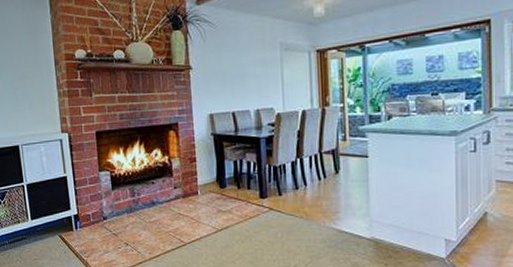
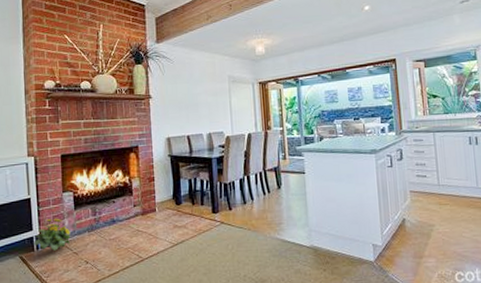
flowering plant: none [71,198,109,231] -> present [33,218,71,251]

